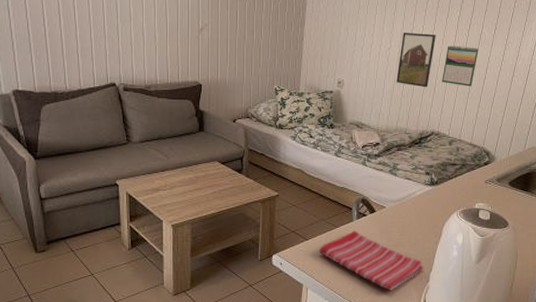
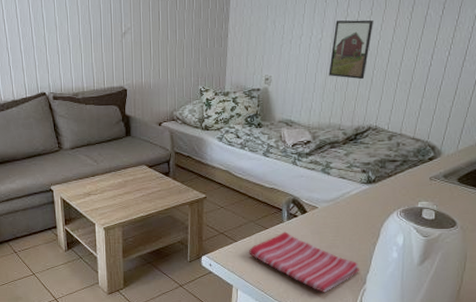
calendar: present [442,45,479,87] -> none [380,30,423,76]

